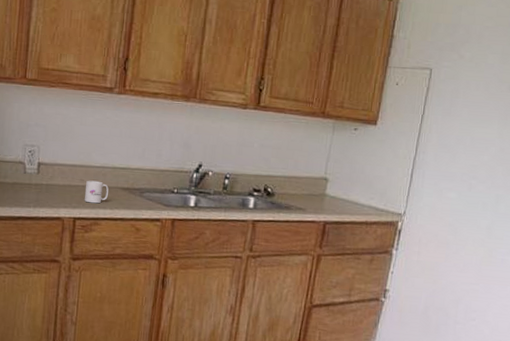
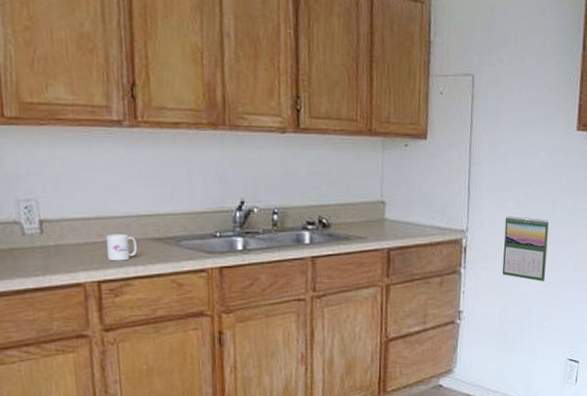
calendar: none [434,205,491,275] -> present [502,215,549,282]

